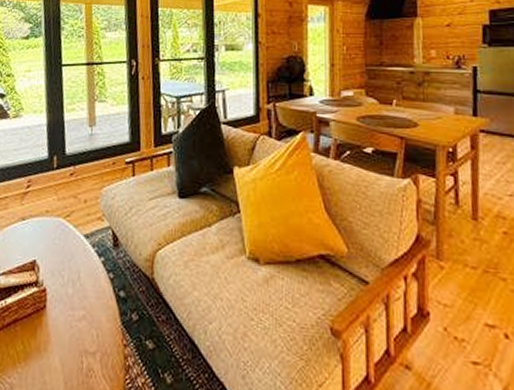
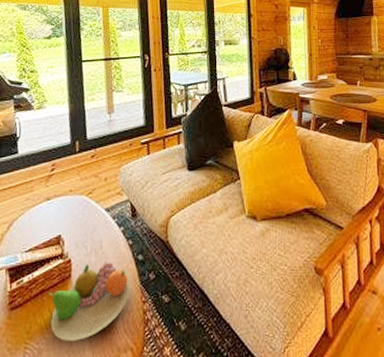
fruit bowl: none [21,295,111,380] -> present [47,262,131,341]

